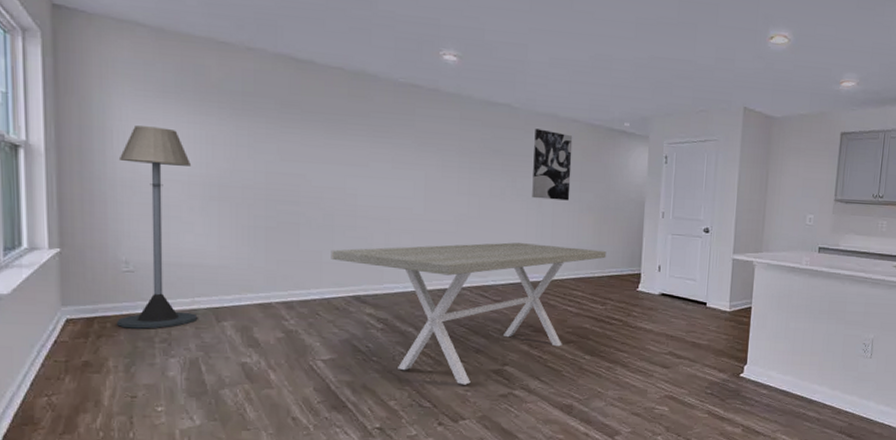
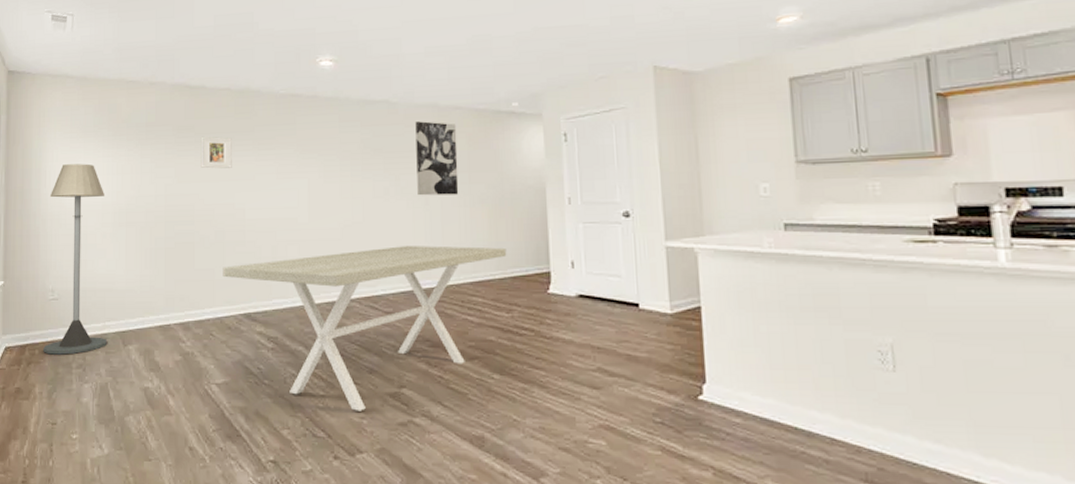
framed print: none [308,115,344,152] -> present [201,136,232,169]

